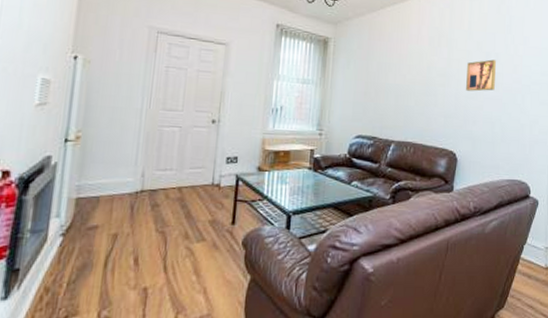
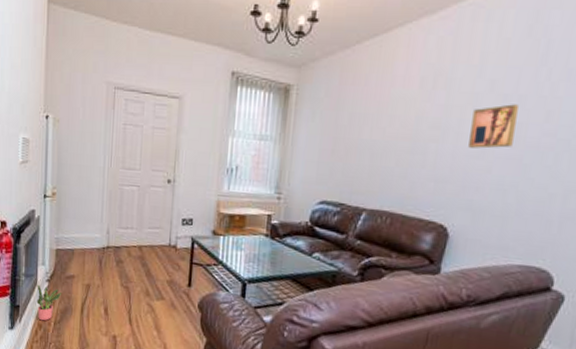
potted plant: none [44,240,81,283] -> present [36,284,62,321]

